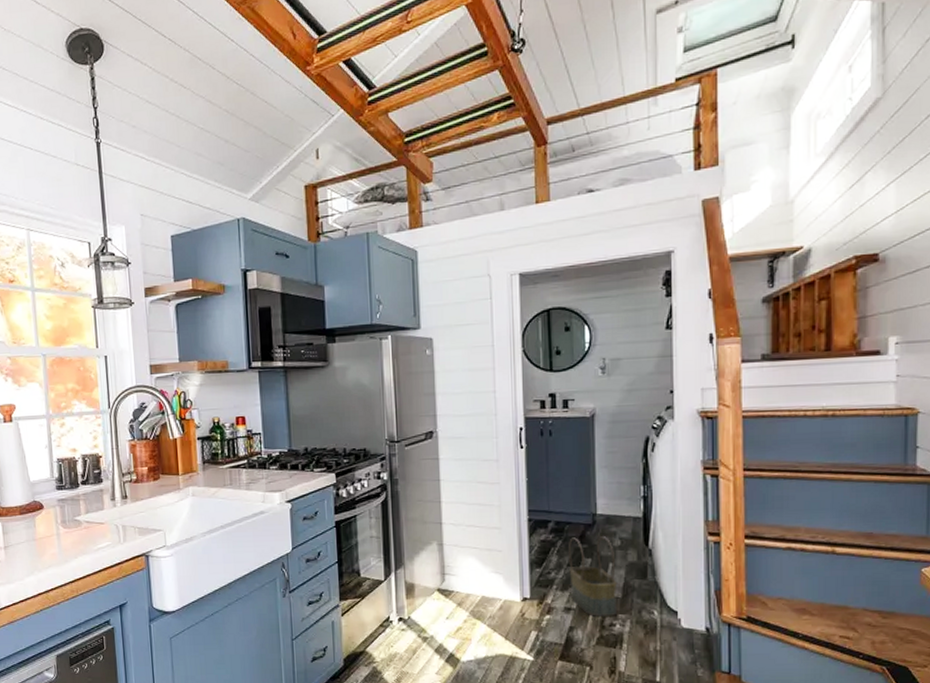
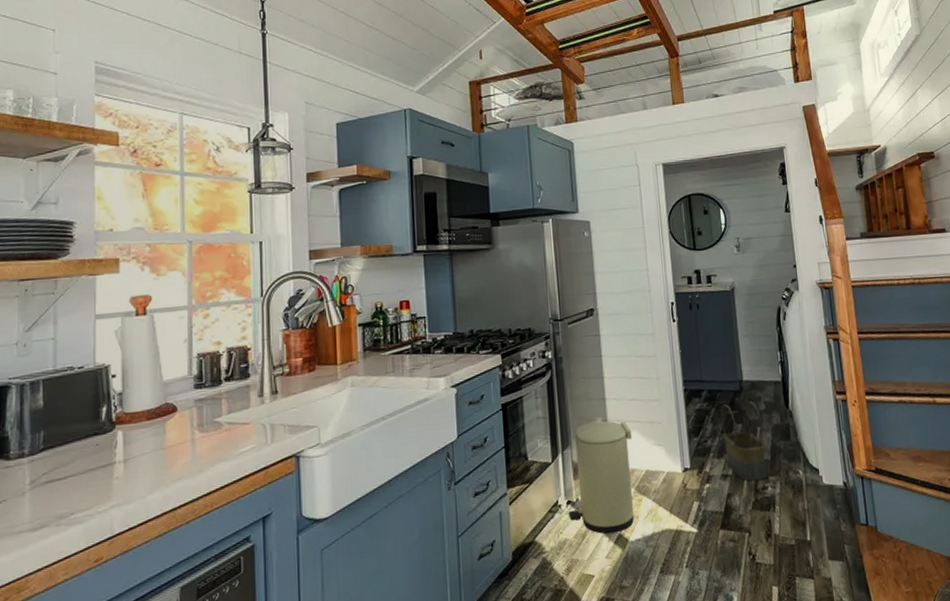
pedal bin: none [400,545,469,652] -> present [568,420,634,534]

